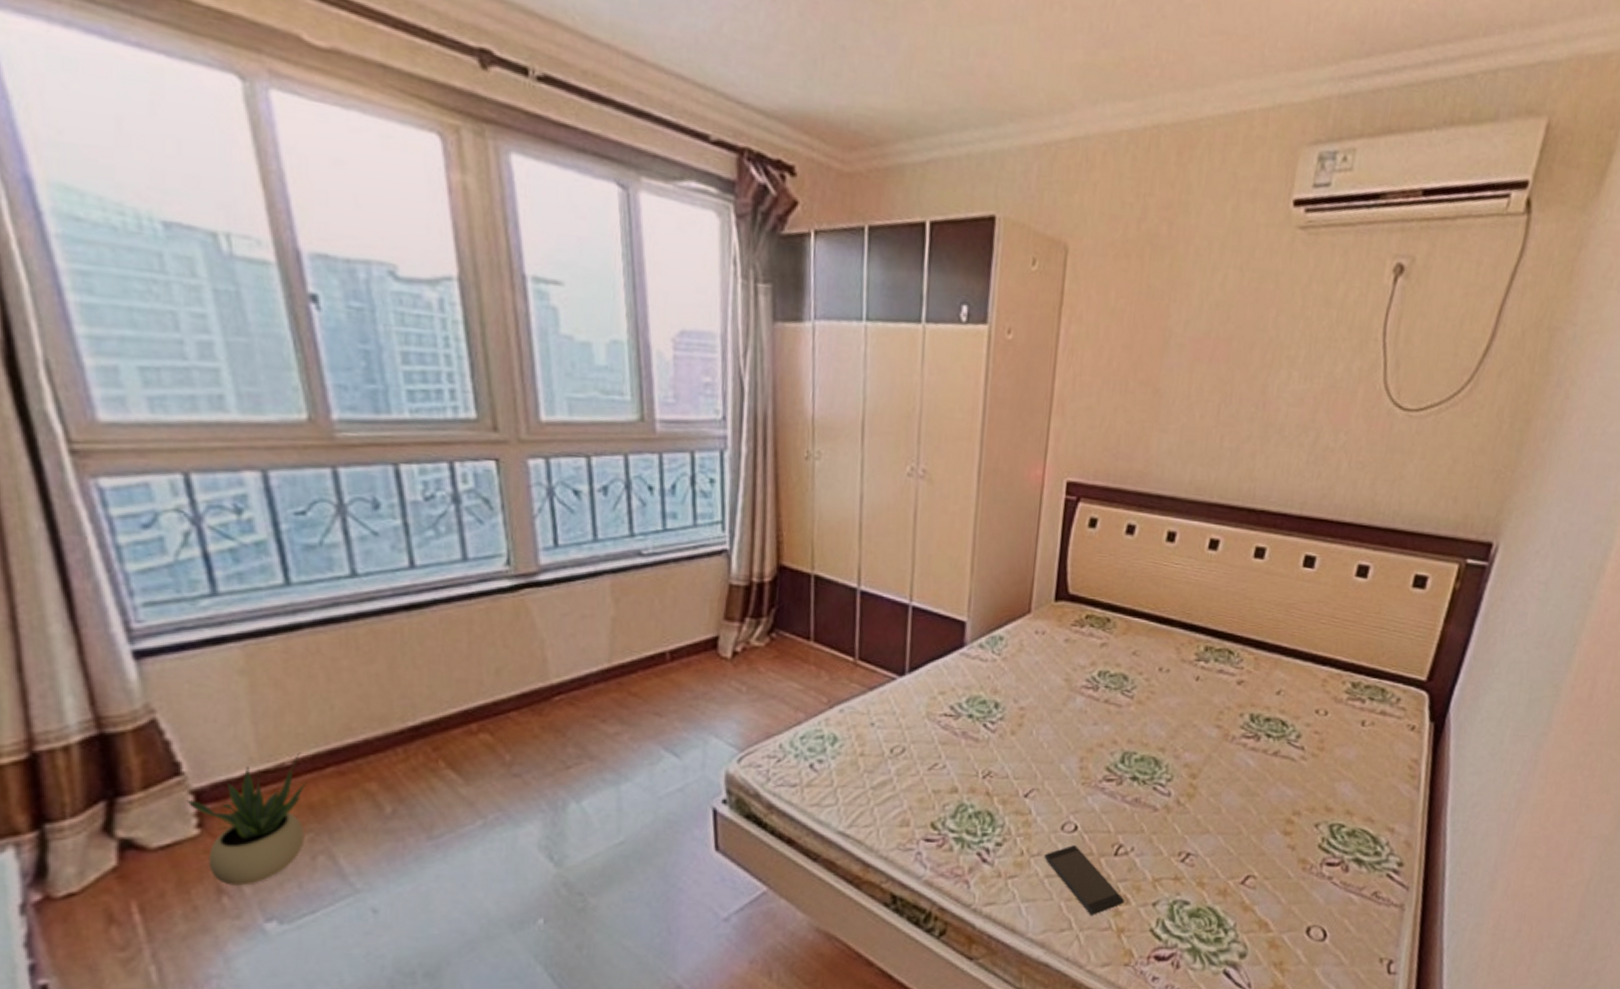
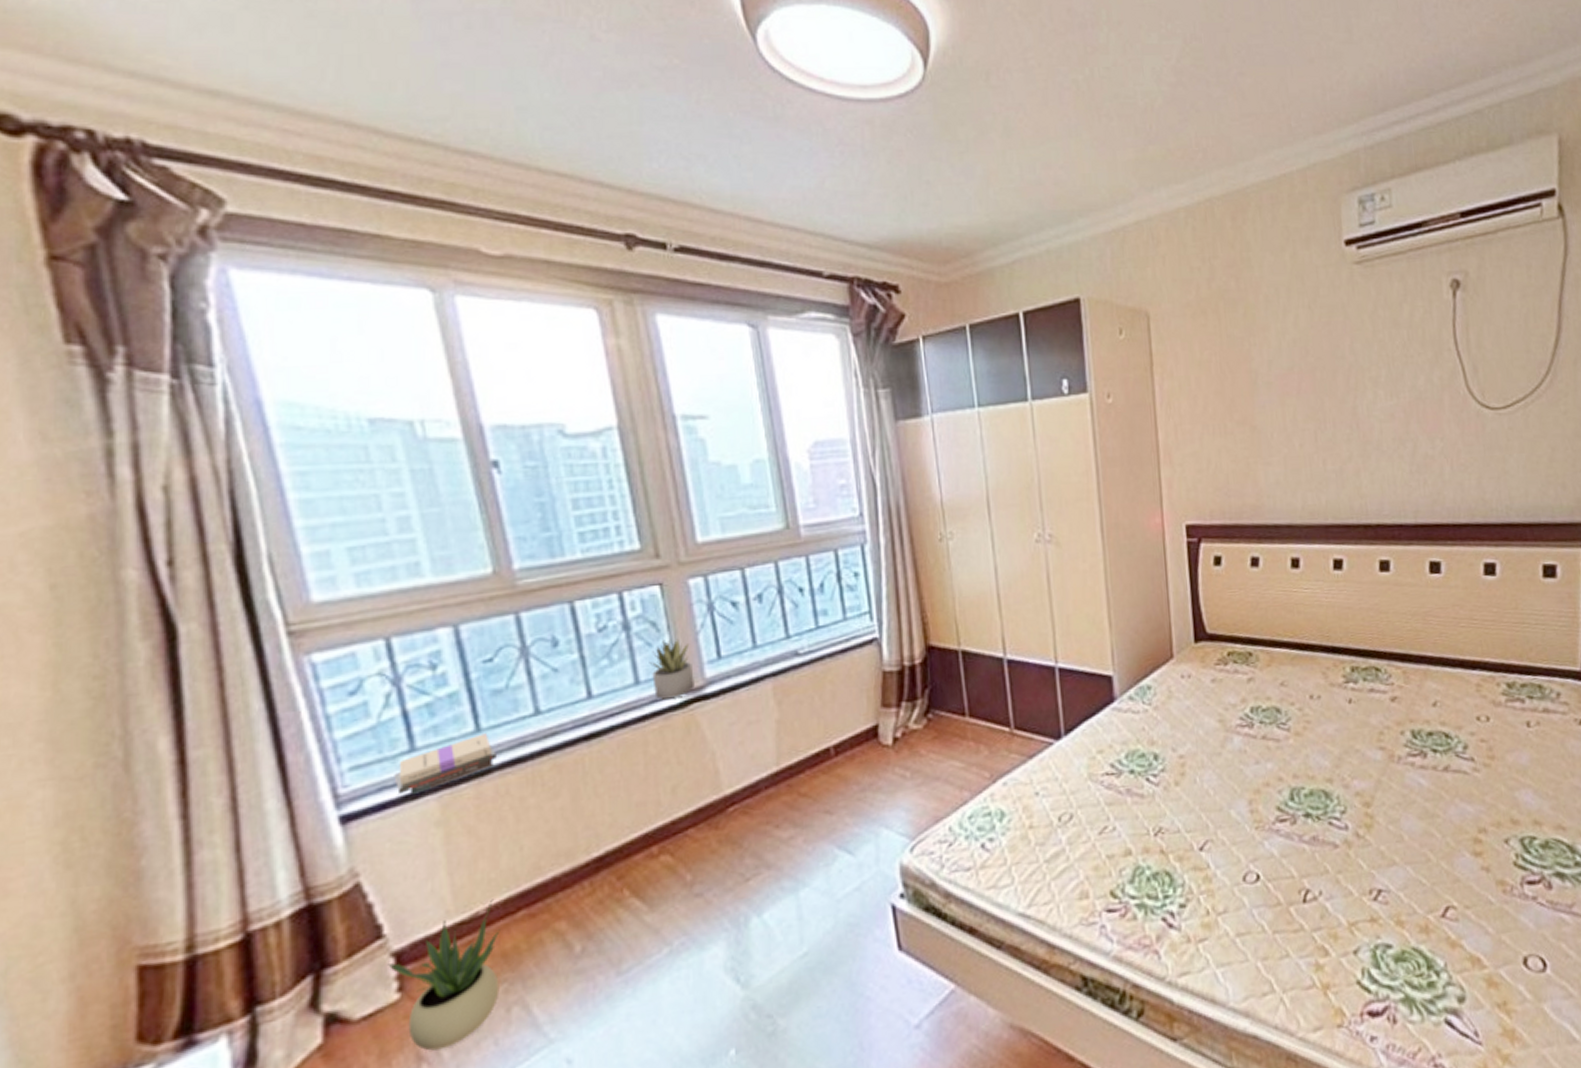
books: none [193,588,307,640] -> present [394,733,497,795]
succulent plant: none [479,518,527,581] -> present [649,638,695,700]
smartphone: present [1044,845,1125,915] -> none [1231,896,1324,974]

